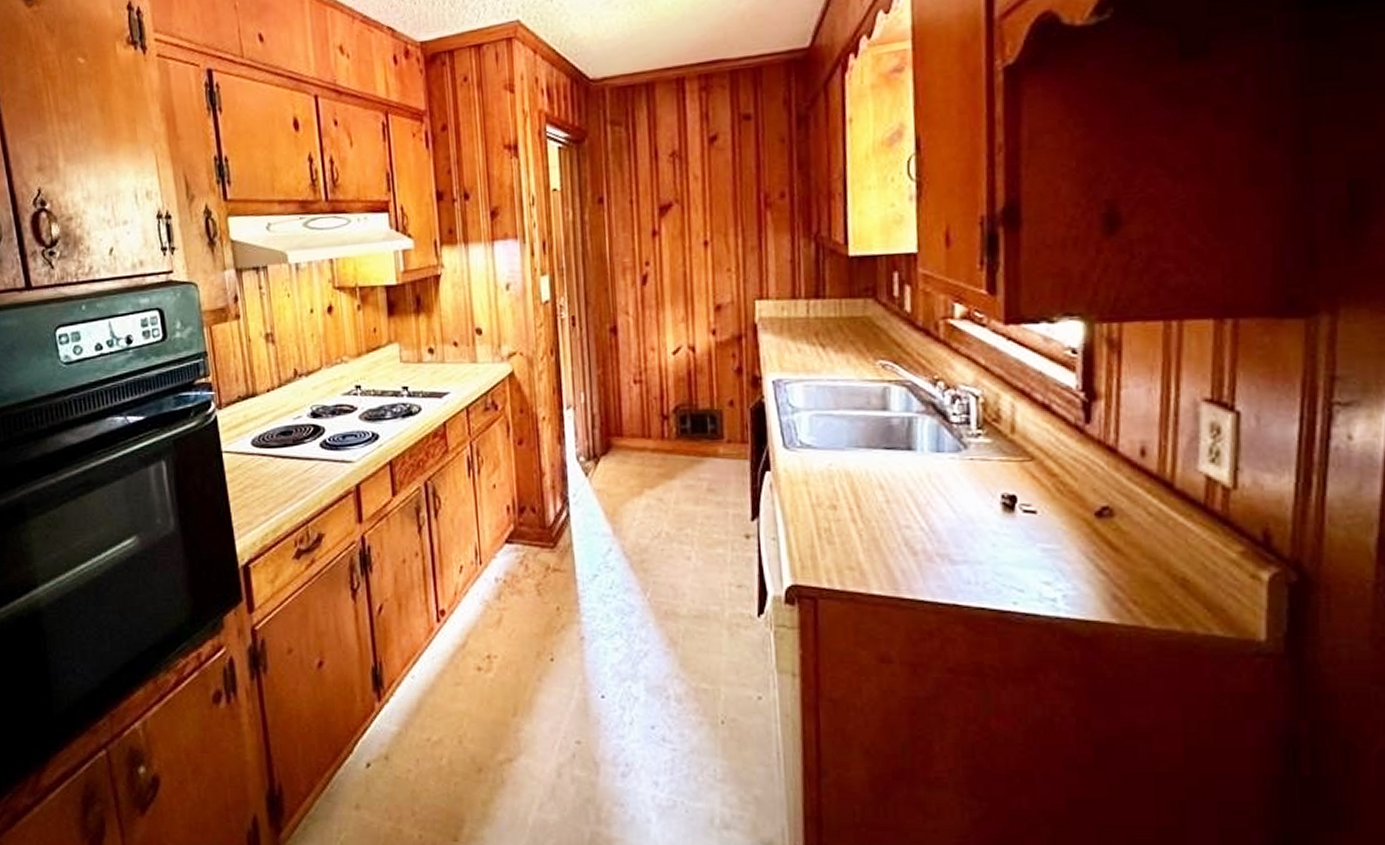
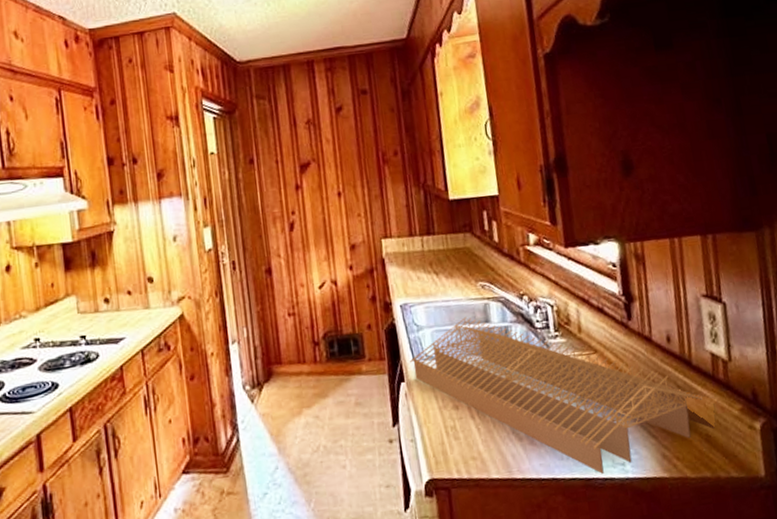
dish rack: none [780,401,1197,609] -> present [410,317,715,475]

